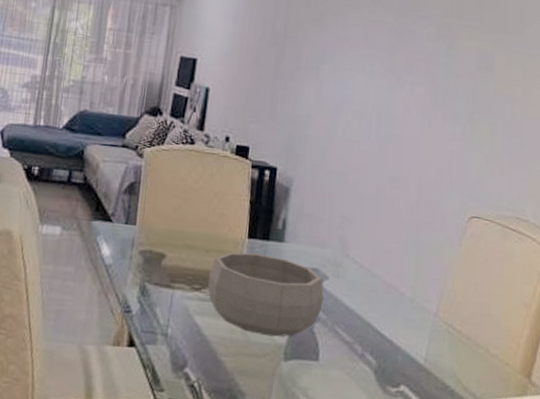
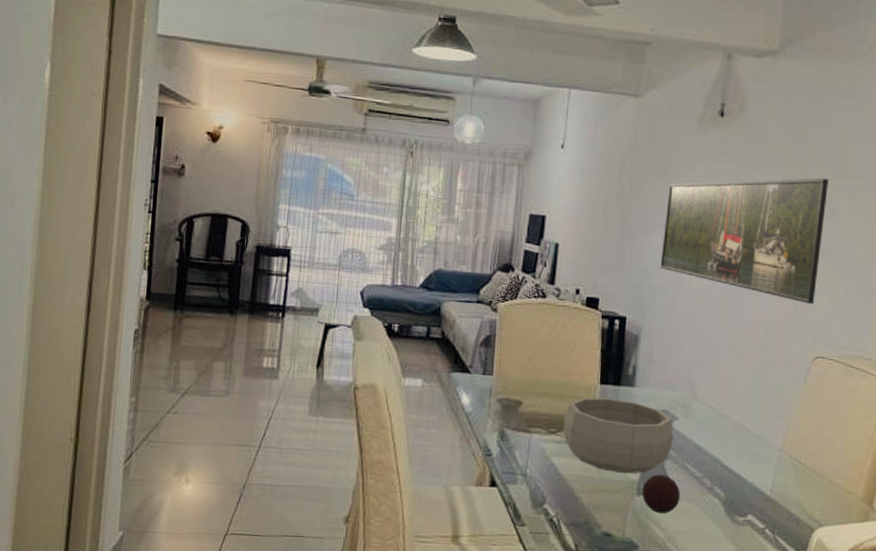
decorative ball: none [289,338,330,381] -> present [642,474,680,513]
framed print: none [313,31,484,161] -> present [660,178,829,304]

